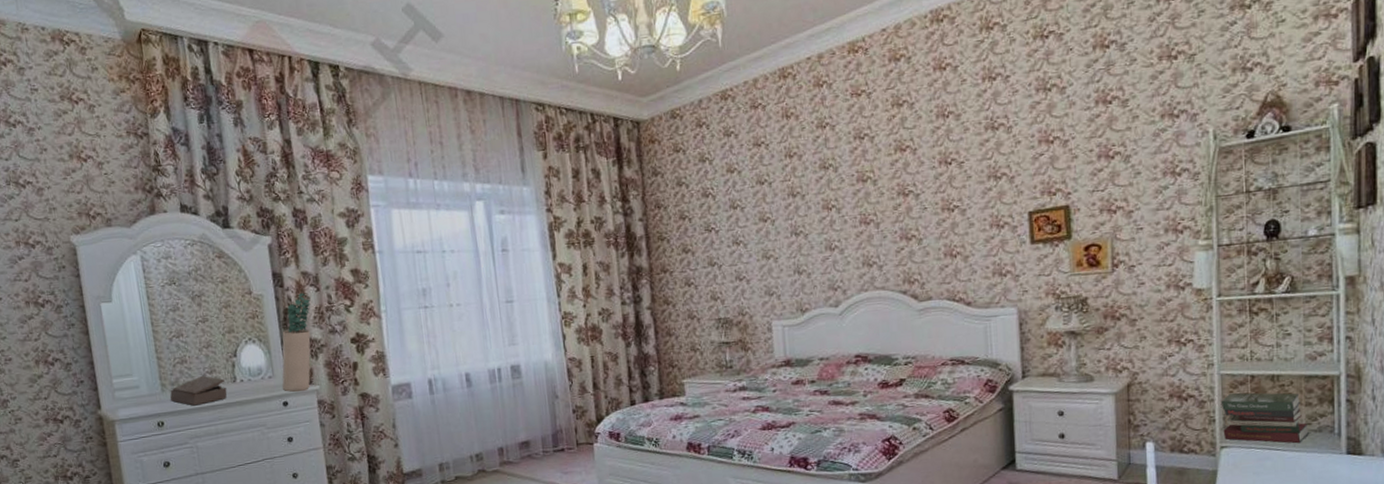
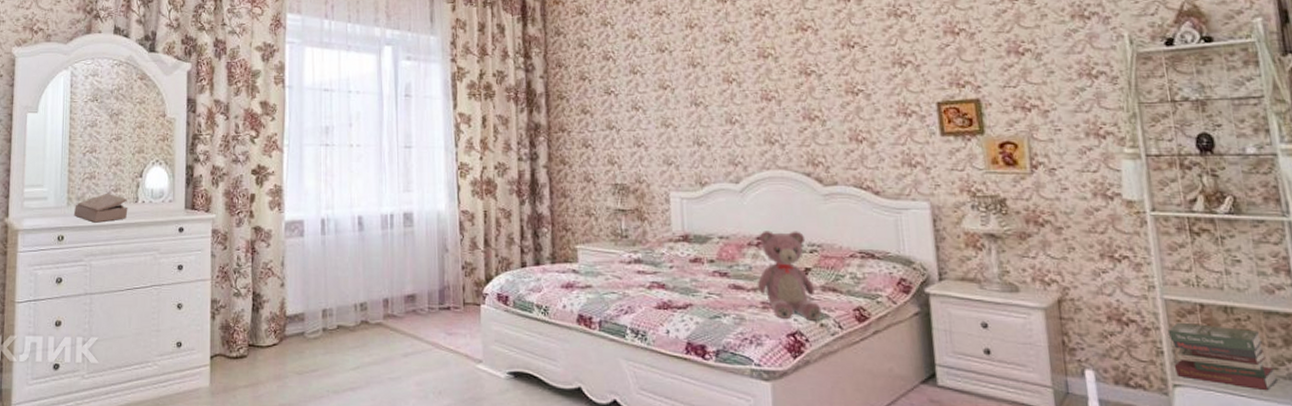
vase: present [282,288,311,393] -> none [181,115,219,219]
teddy bear: none [855,346,915,428] -> present [757,231,822,321]

